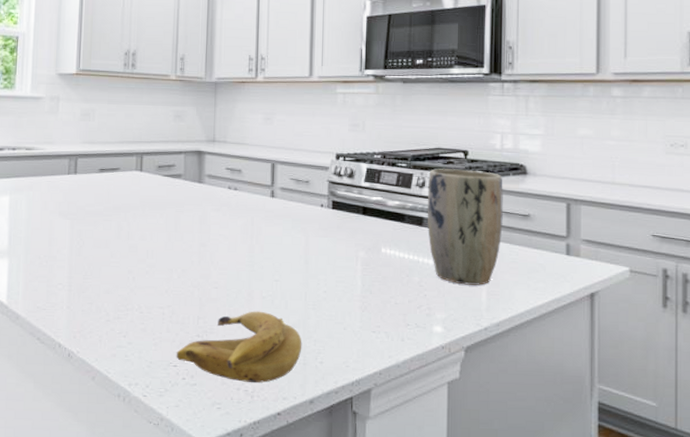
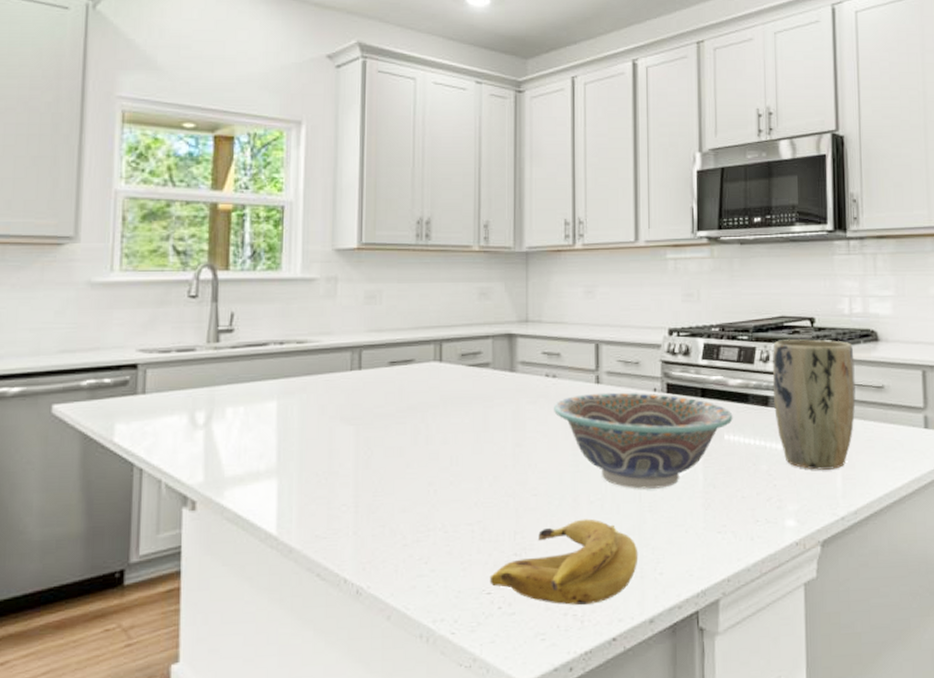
decorative bowl: none [234,205,390,290] -> present [554,392,733,489]

